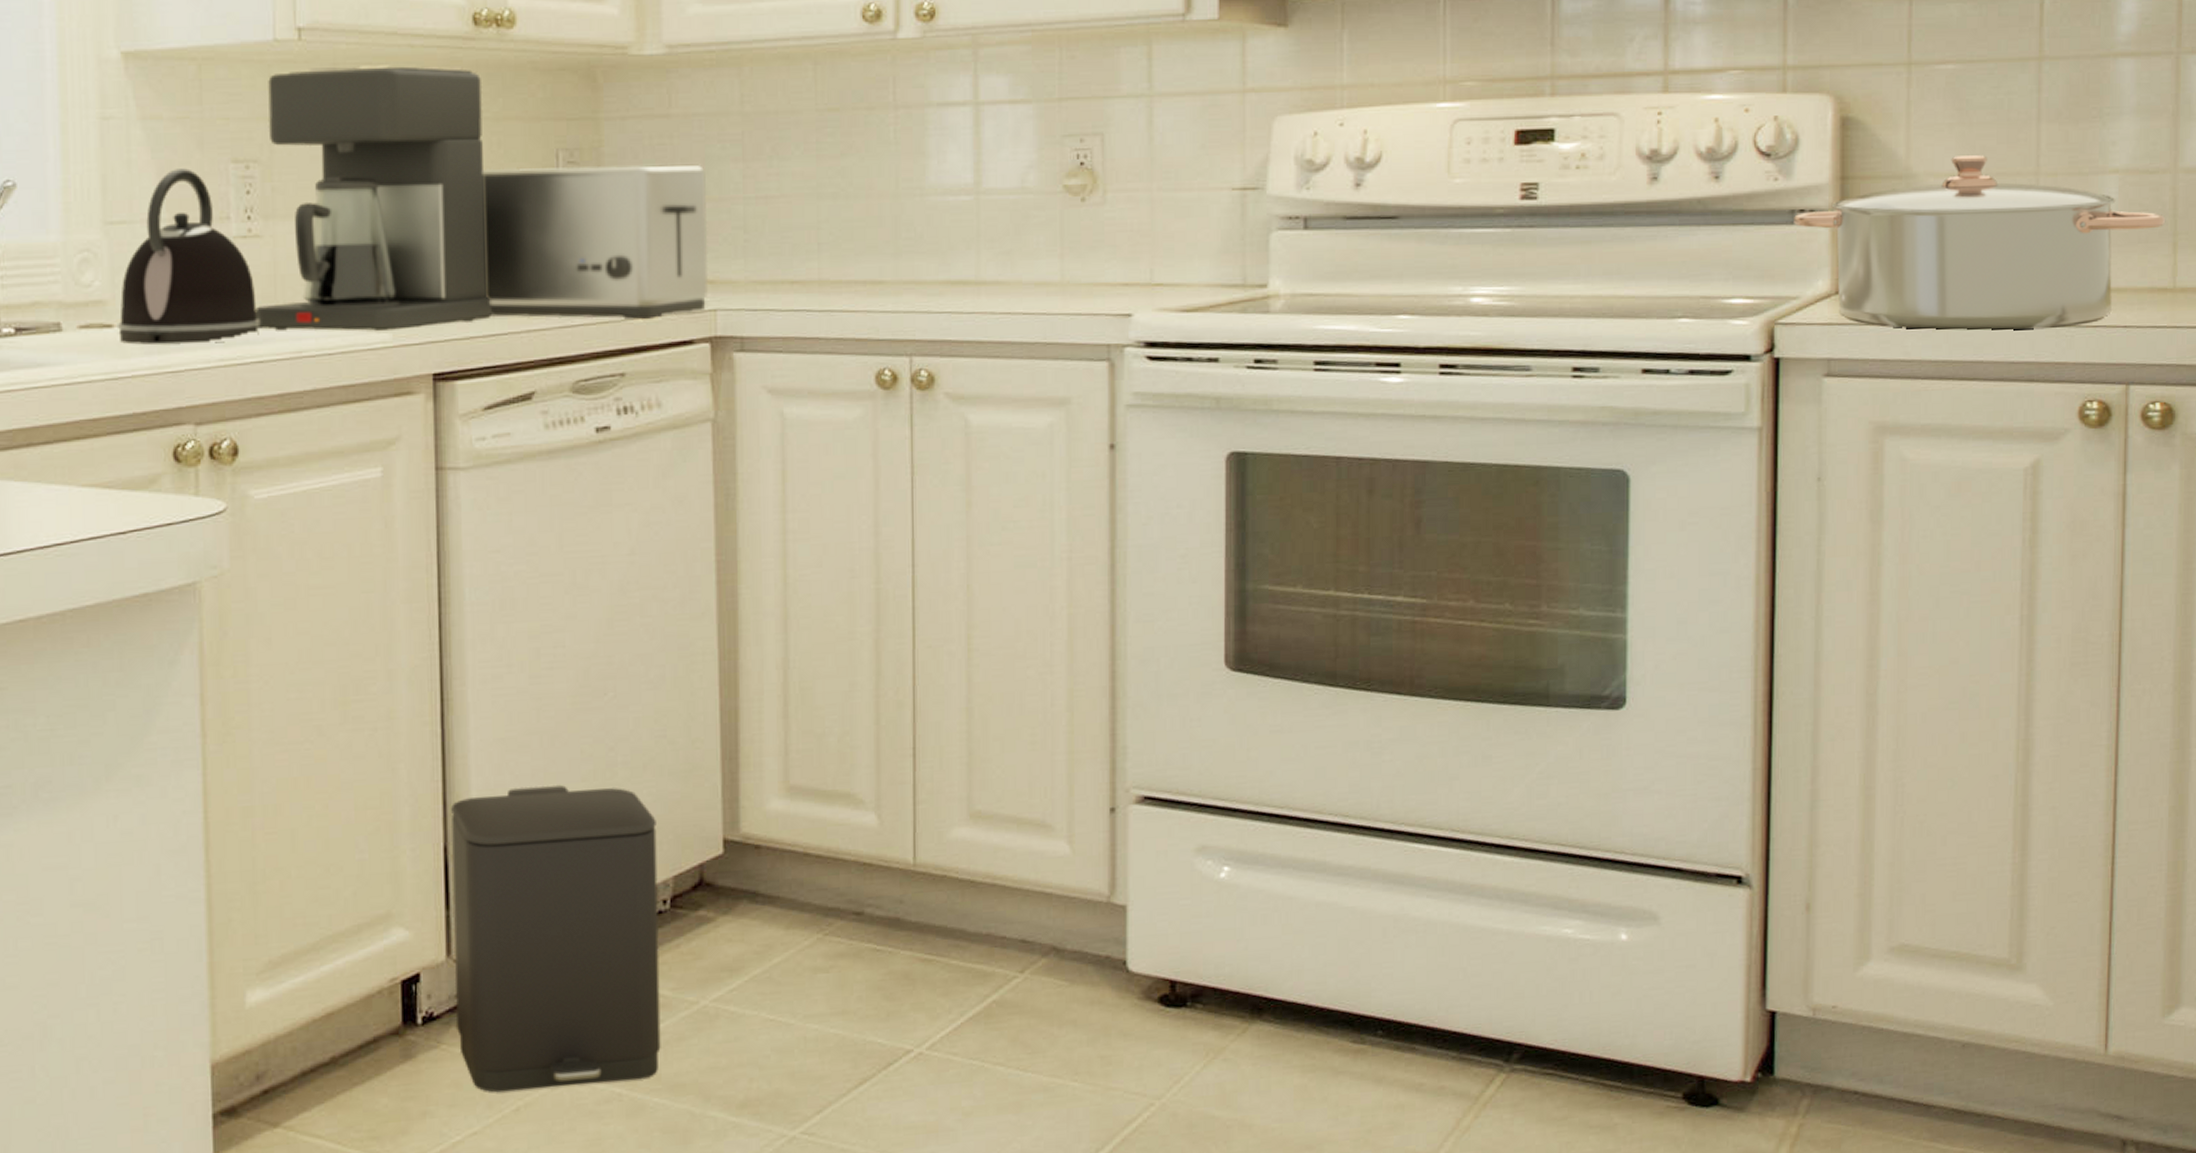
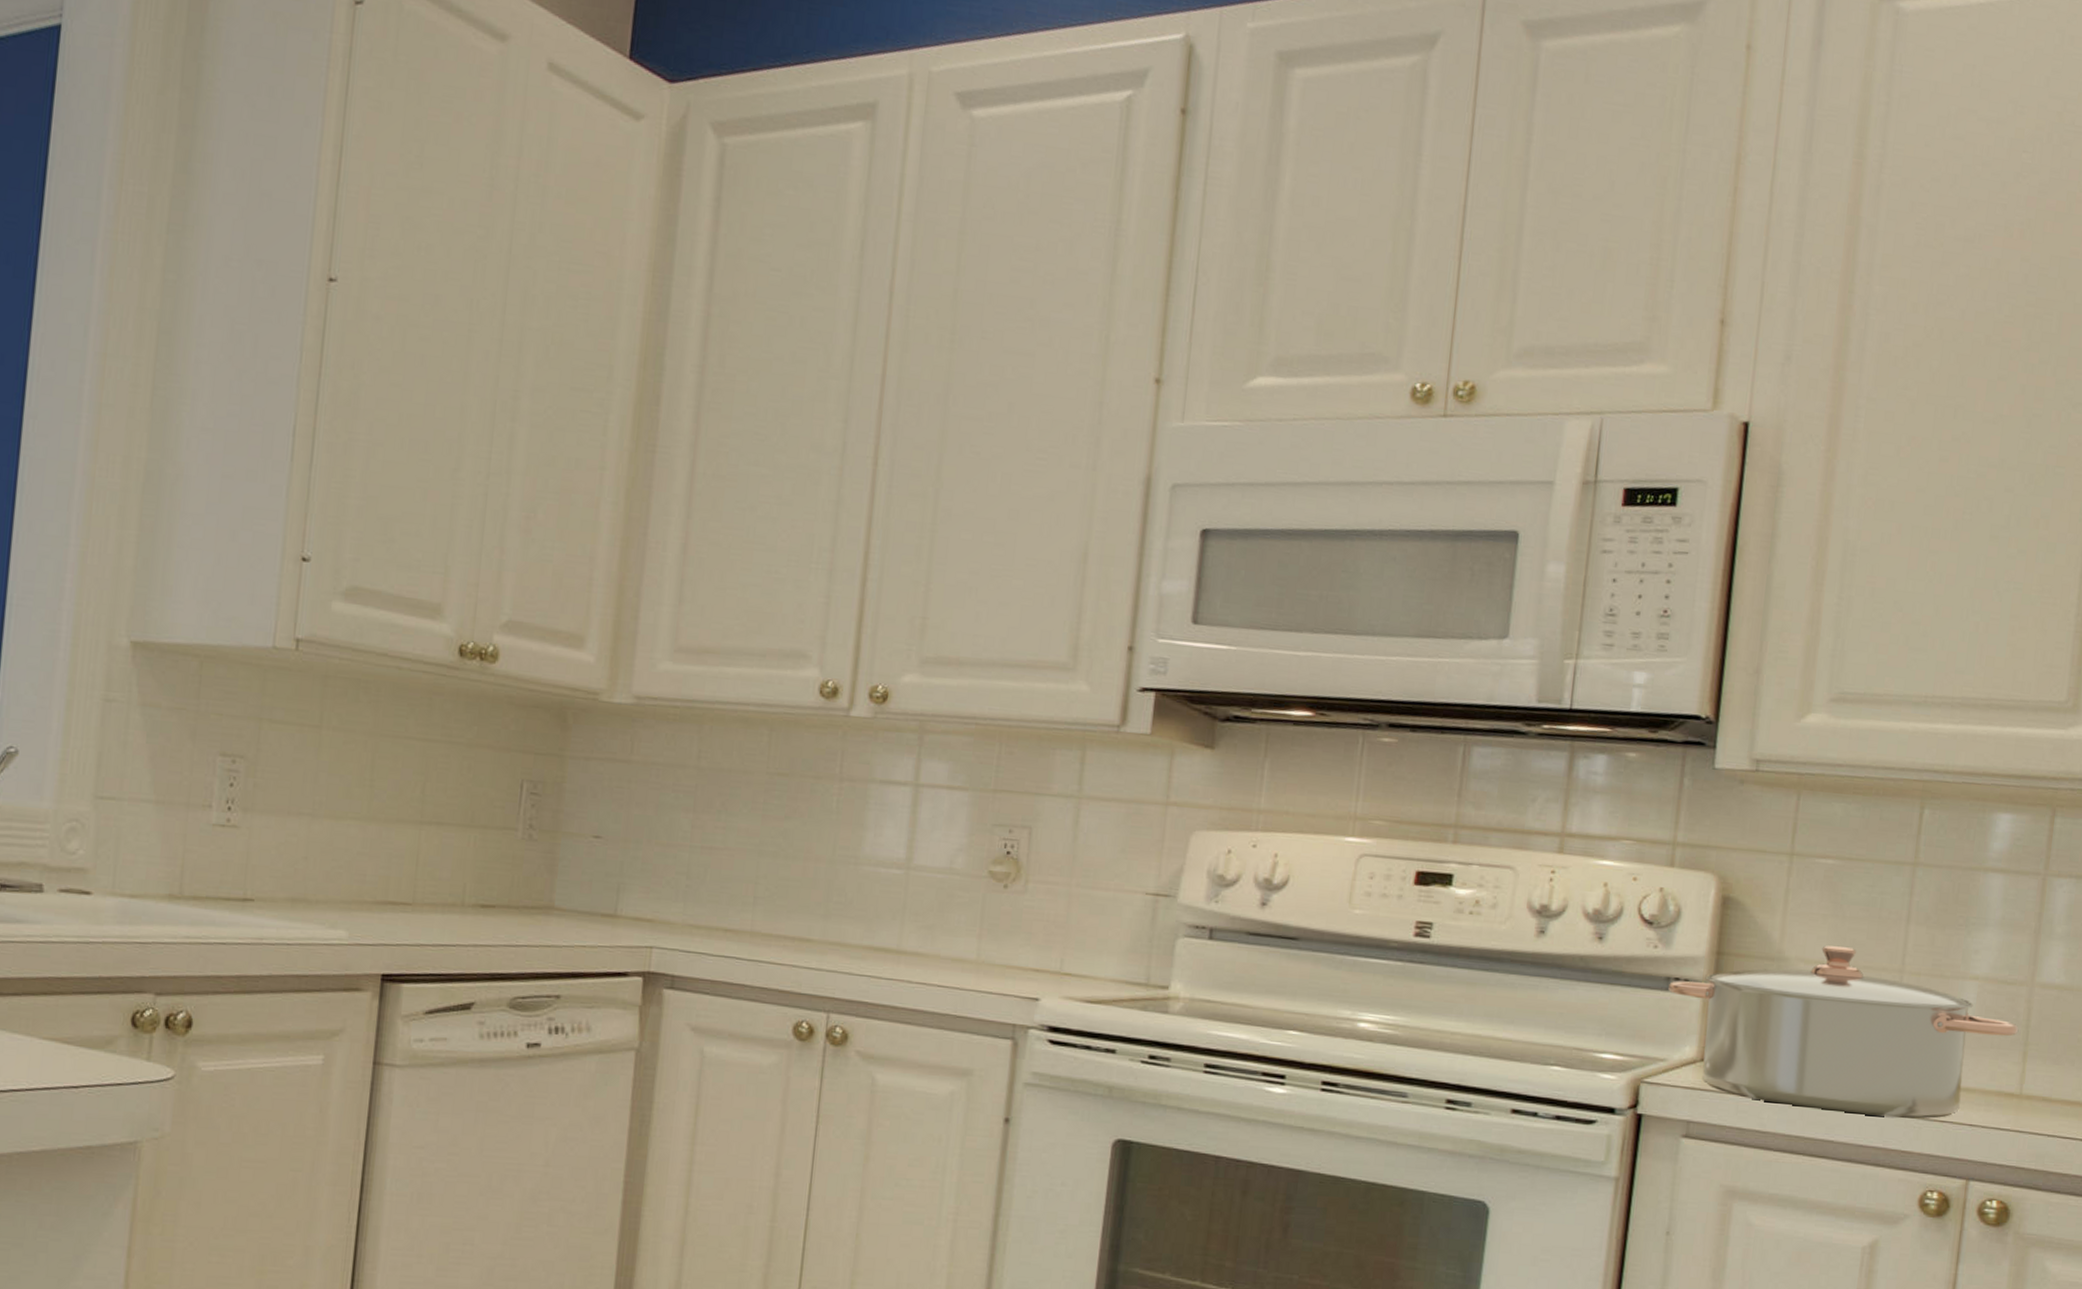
kettle: present [116,168,261,346] -> none [94,755,228,922]
coffee maker: present [255,66,492,334] -> none [224,678,460,931]
toaster: present [482,165,709,321] -> none [438,790,657,948]

